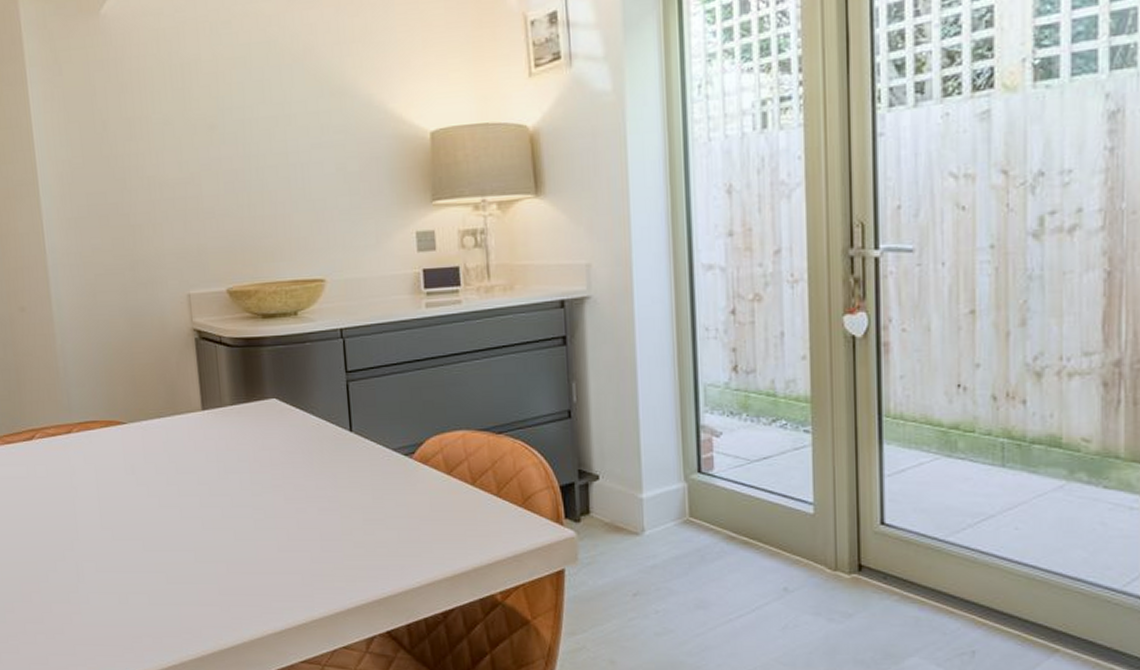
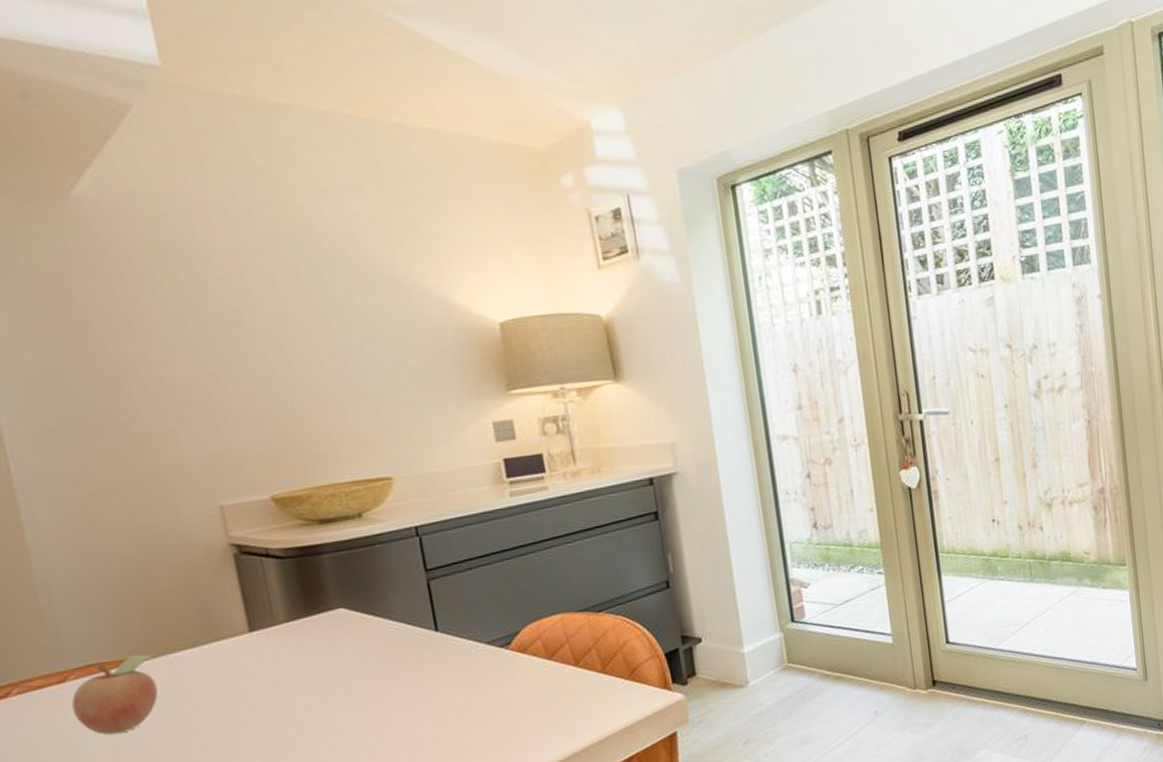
fruit: none [73,417,133,483] -> present [71,654,159,735]

